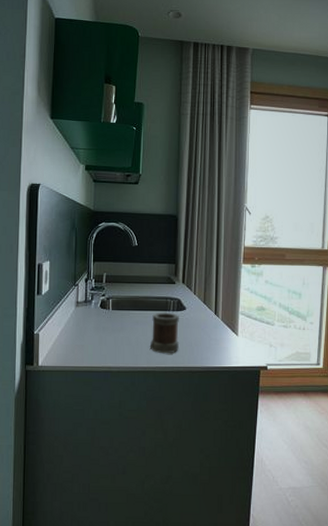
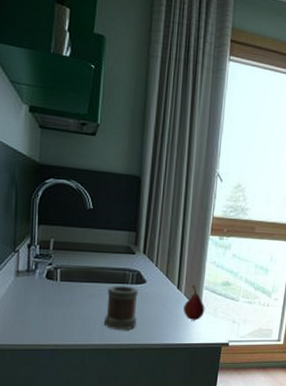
fruit: none [222,310,242,345] -> present [183,284,205,321]

